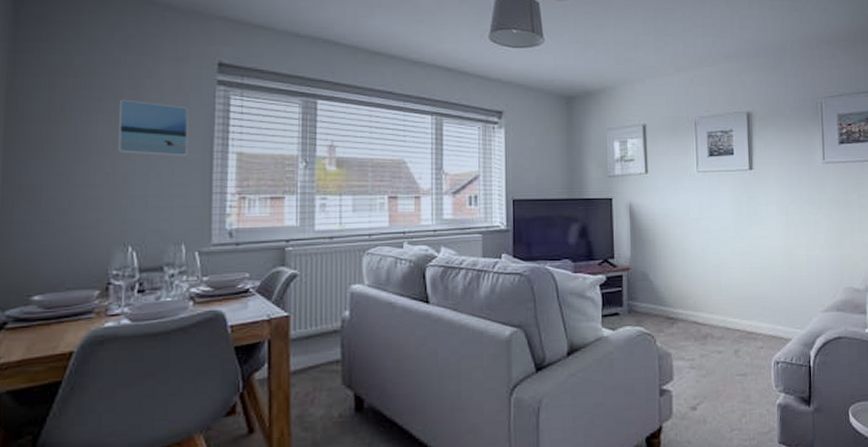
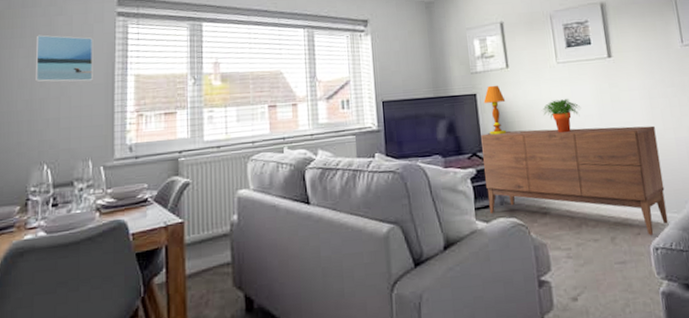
sideboard: none [614,238,791,349] -> present [481,125,669,235]
table lamp: none [619,190,654,242] -> present [483,85,521,135]
potted plant: none [677,209,718,244] -> present [541,99,582,133]

